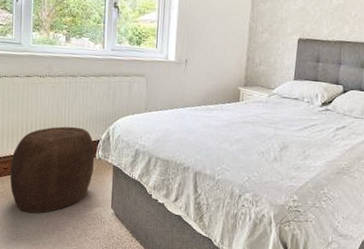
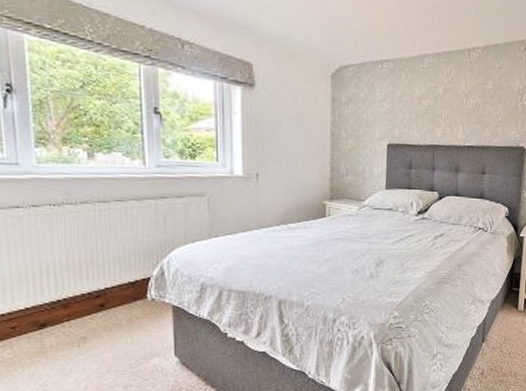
stool: present [10,126,95,214] -> none [20,264,146,379]

